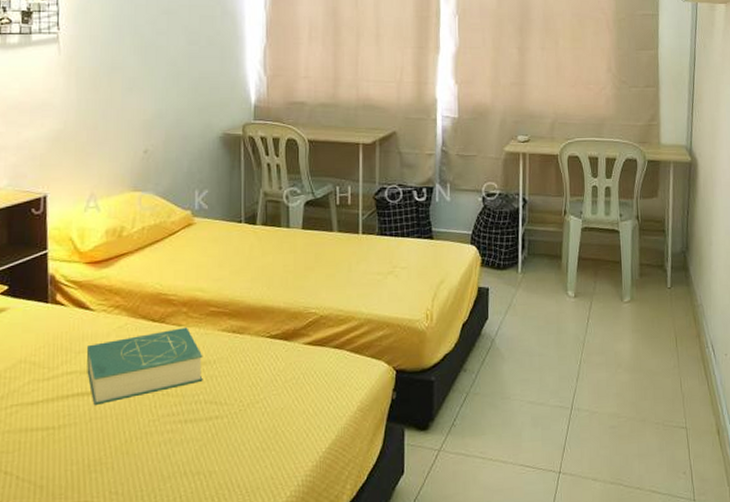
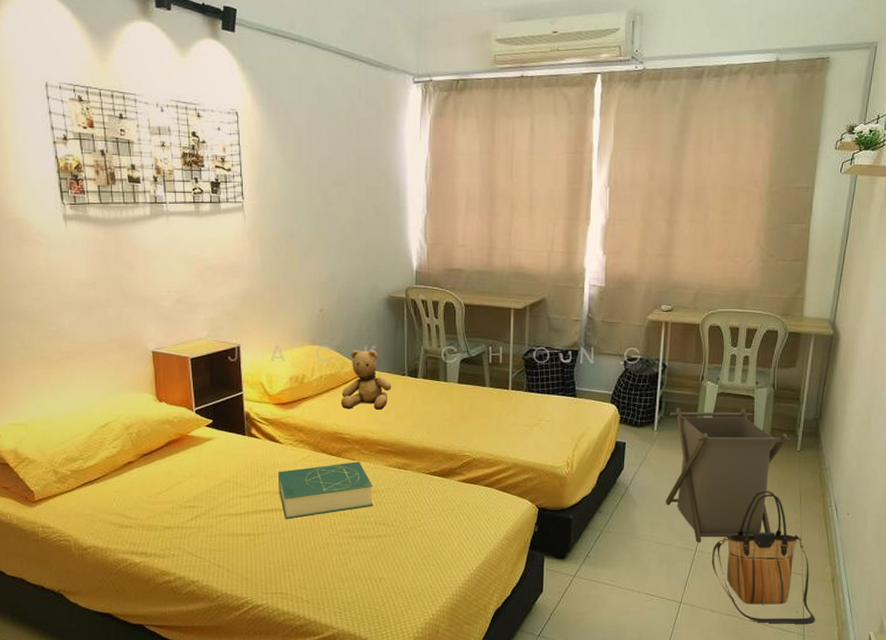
teddy bear: none [165,194,227,264] -> present [340,349,392,410]
laundry basket: none [533,243,660,399] -> present [665,408,790,542]
tote bag: none [589,333,705,490] -> present [711,490,816,624]

